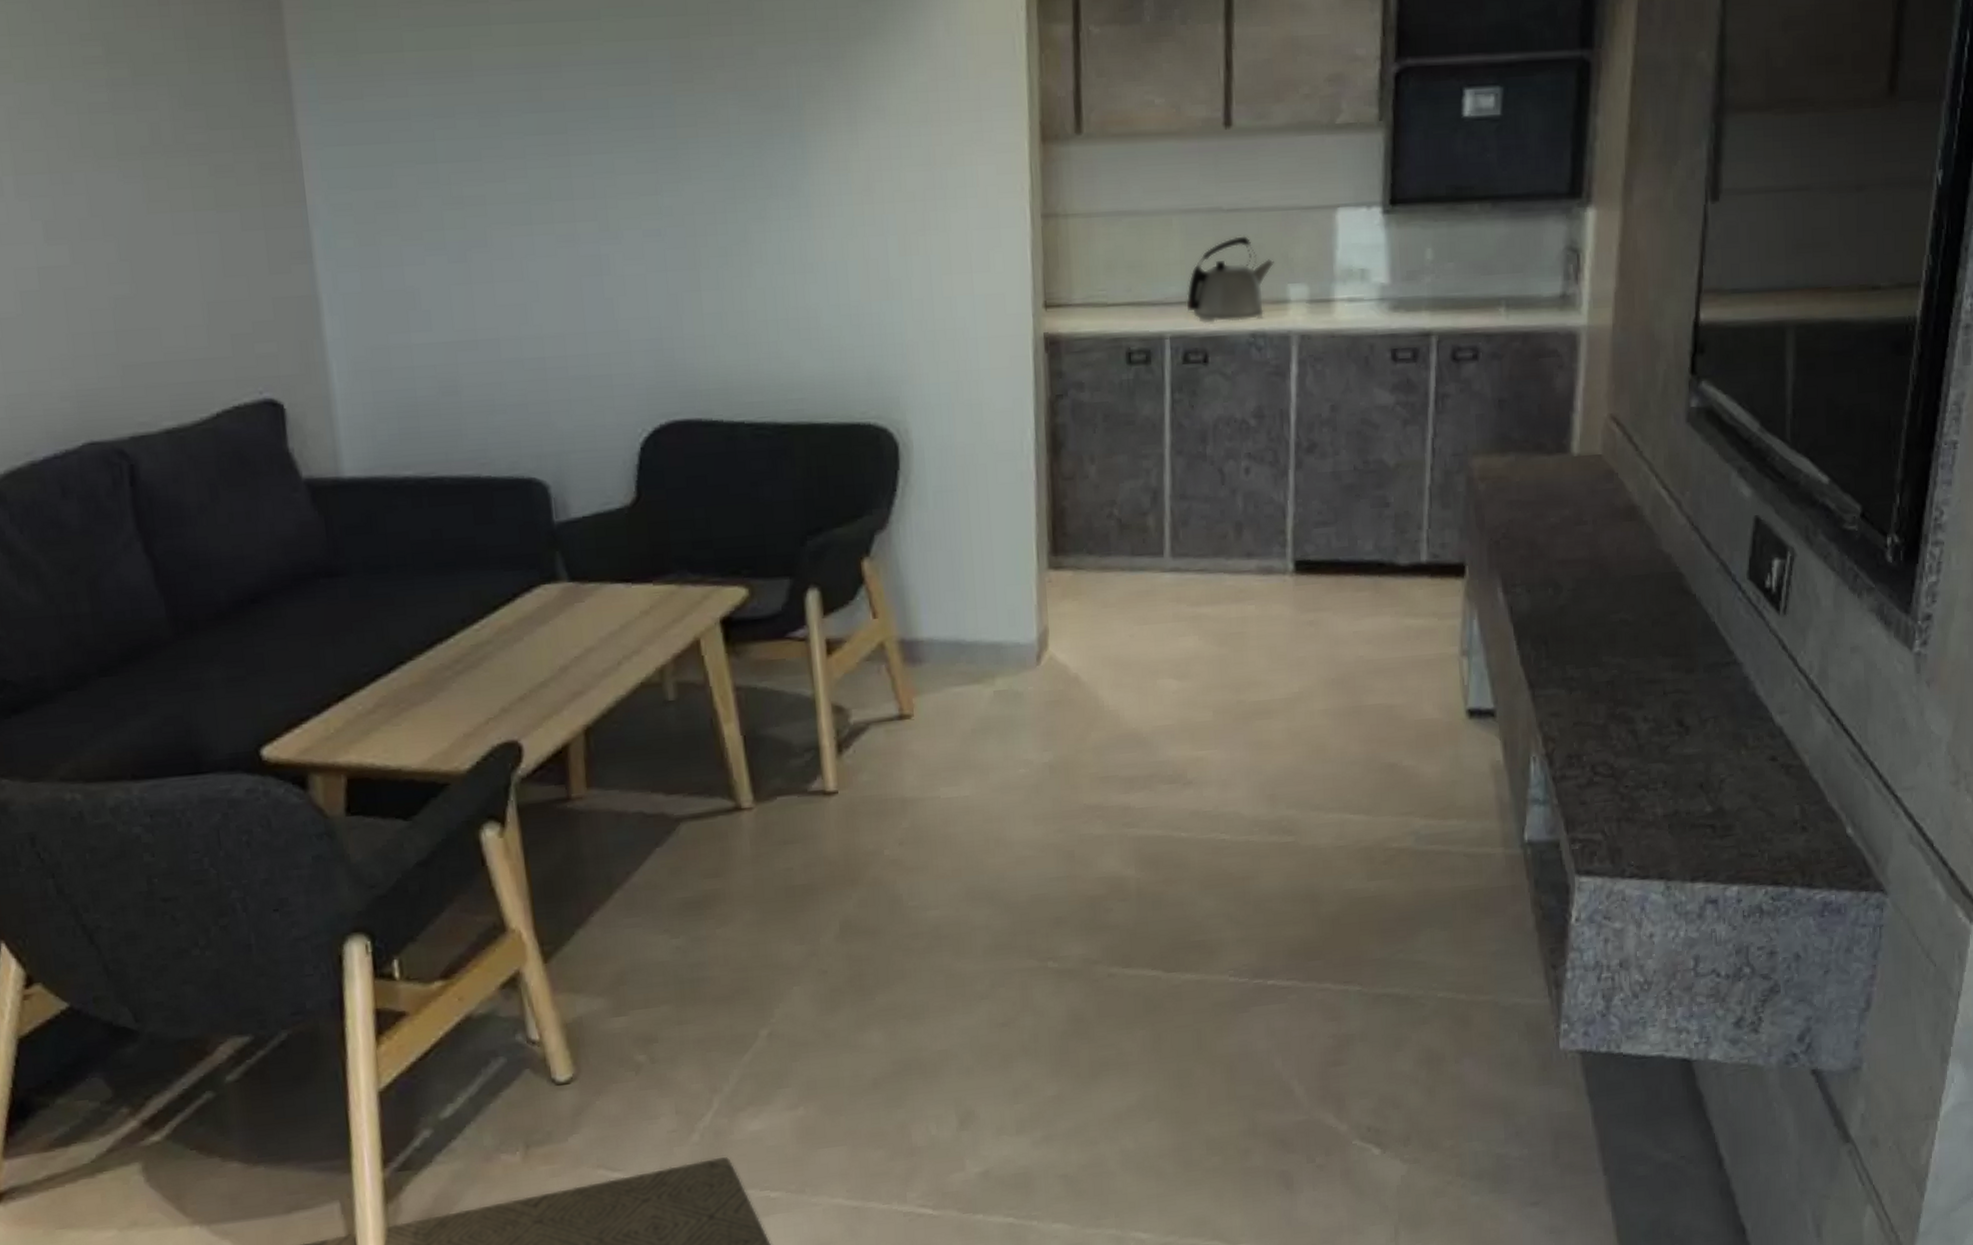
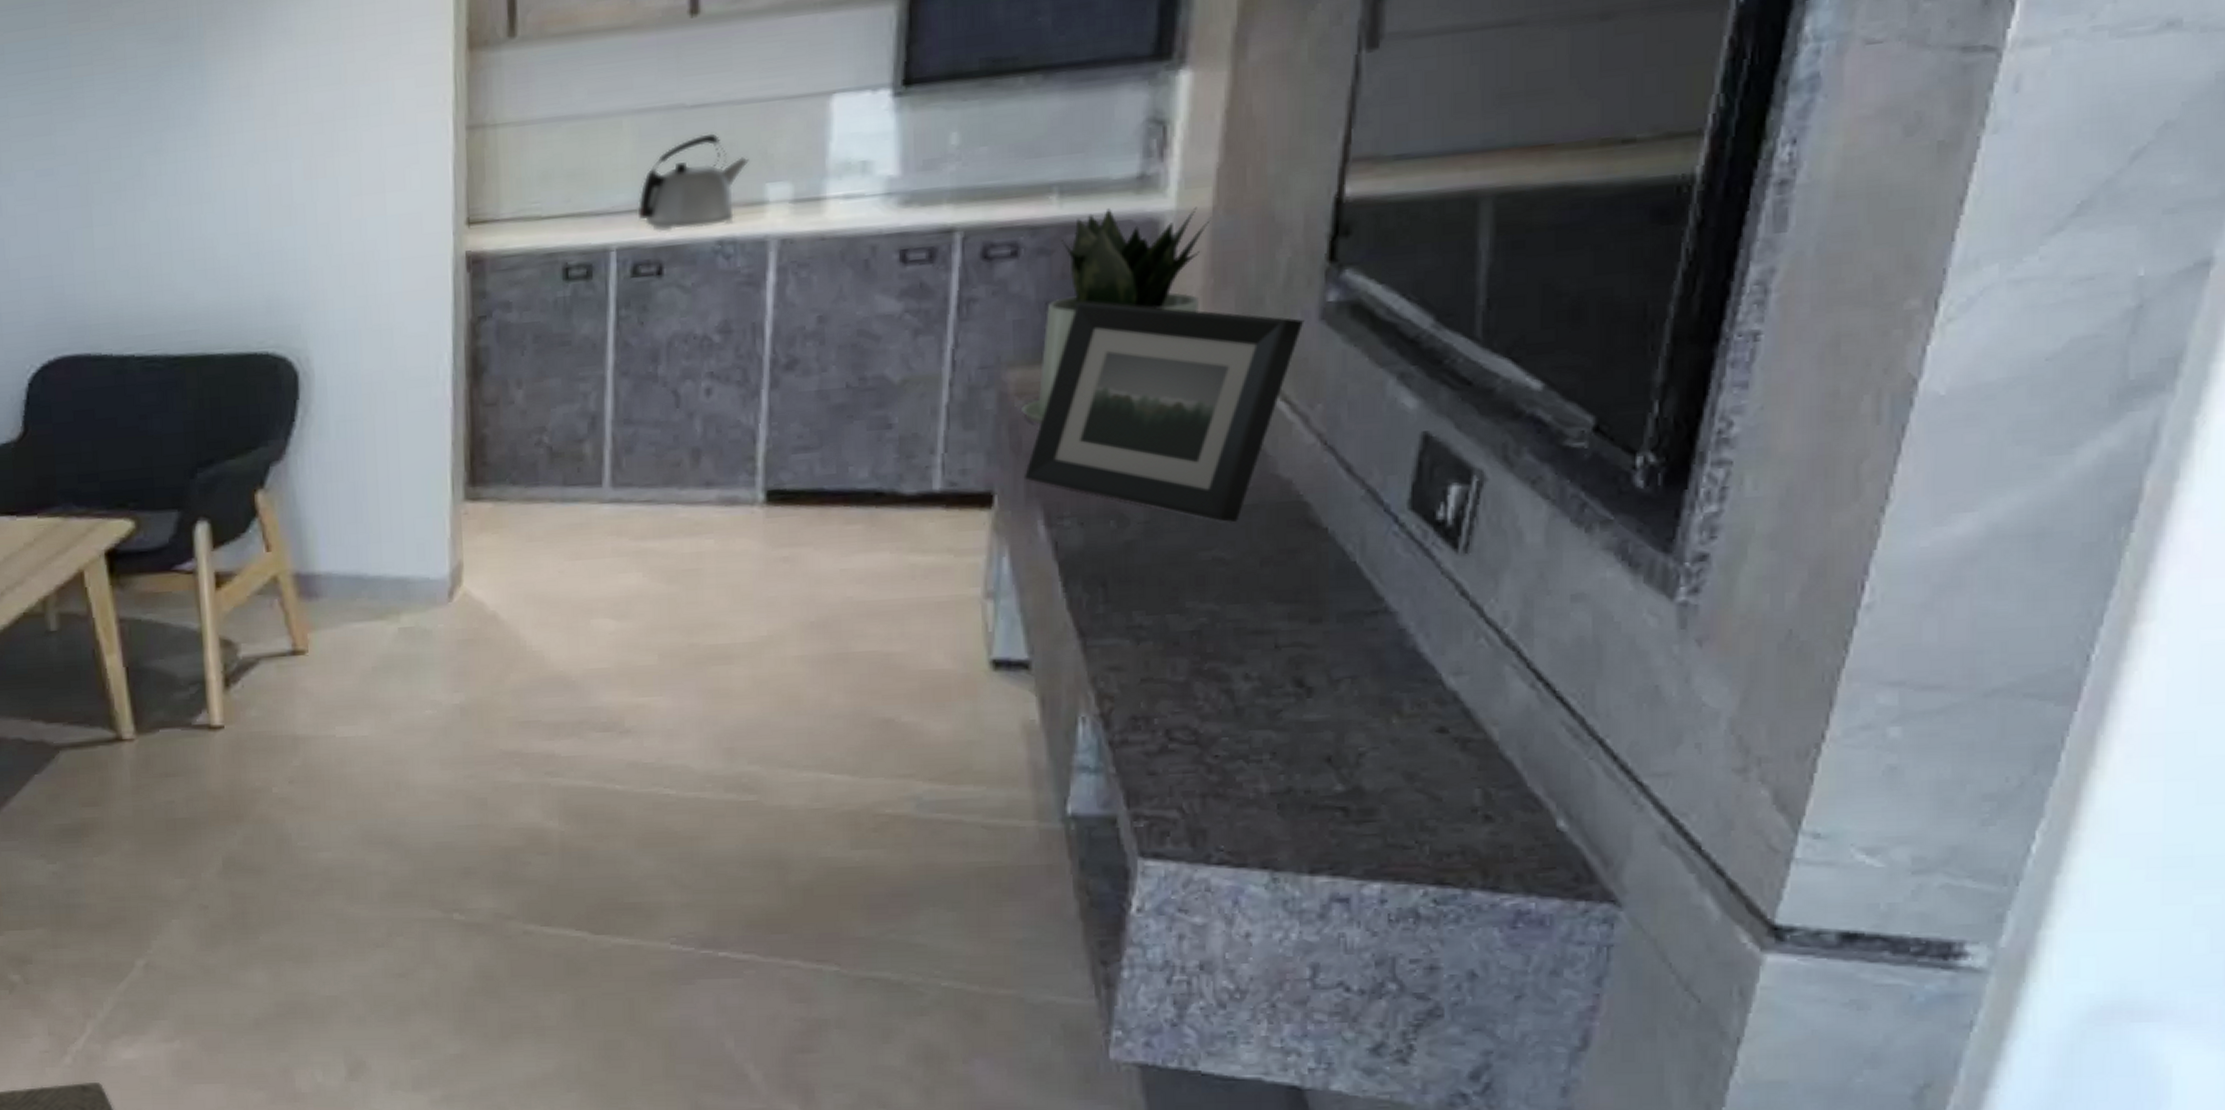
planter: none [1483,321,1612,505] -> present [1021,206,1211,424]
picture frame: none [1487,400,1676,589] -> present [1025,301,1305,522]

